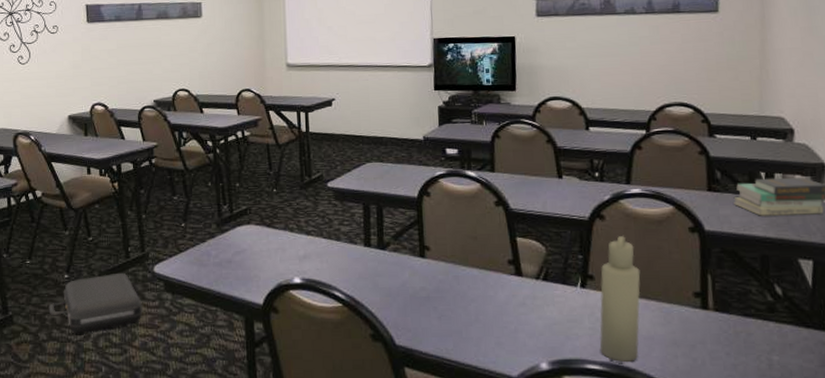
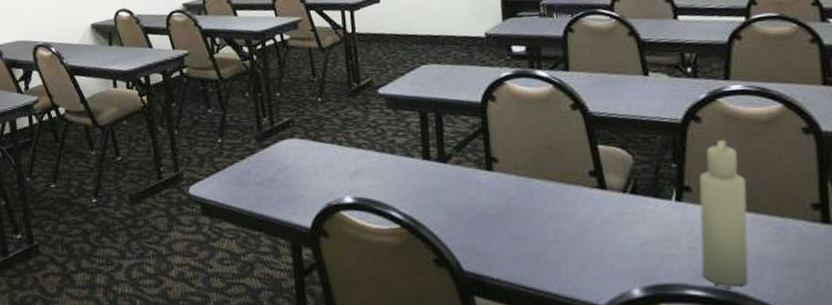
briefcase: present [48,272,142,334] -> none [76,195,178,264]

